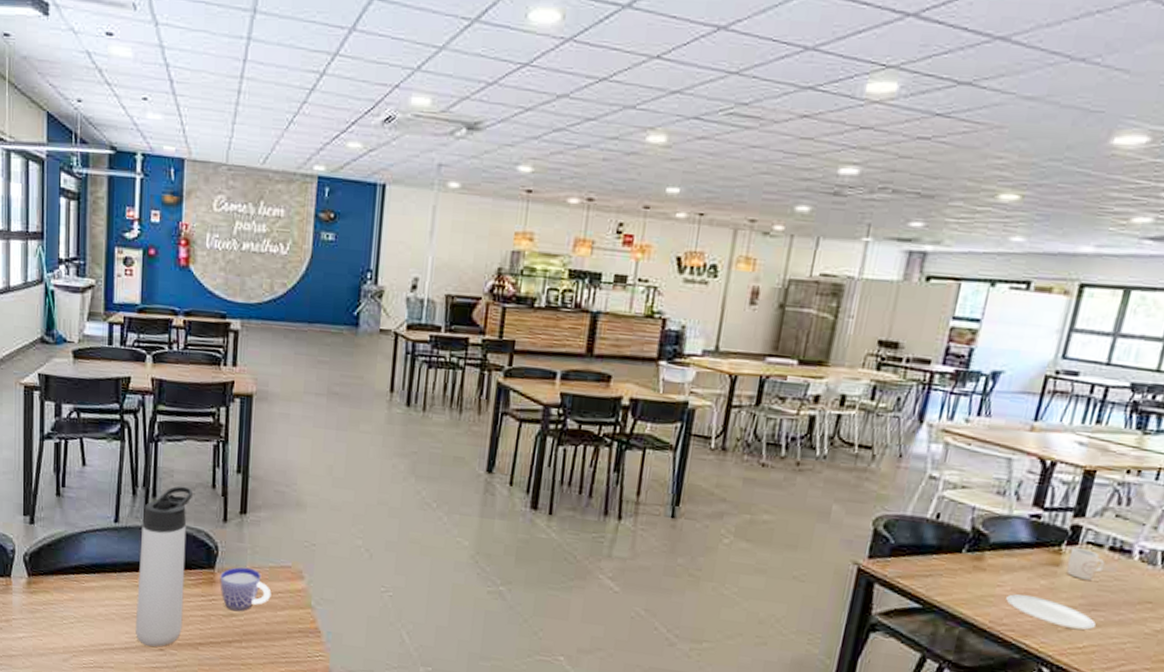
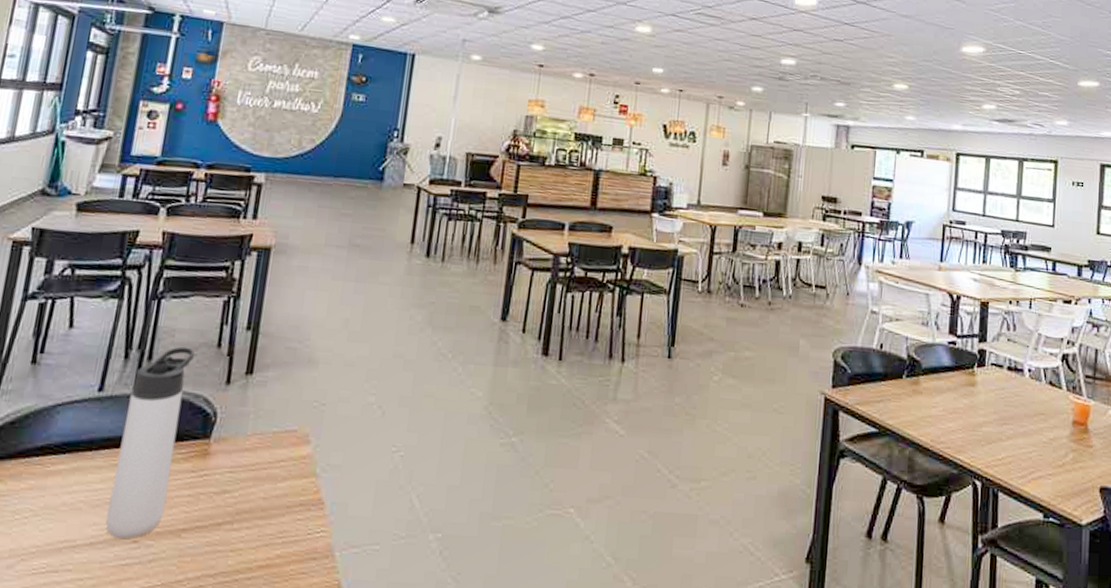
cup: present [219,567,272,612] -> none [214,434,273,487]
plate: present [1006,594,1096,630] -> none [940,413,1008,443]
mug: present [1066,548,1106,580] -> none [980,369,1007,397]

